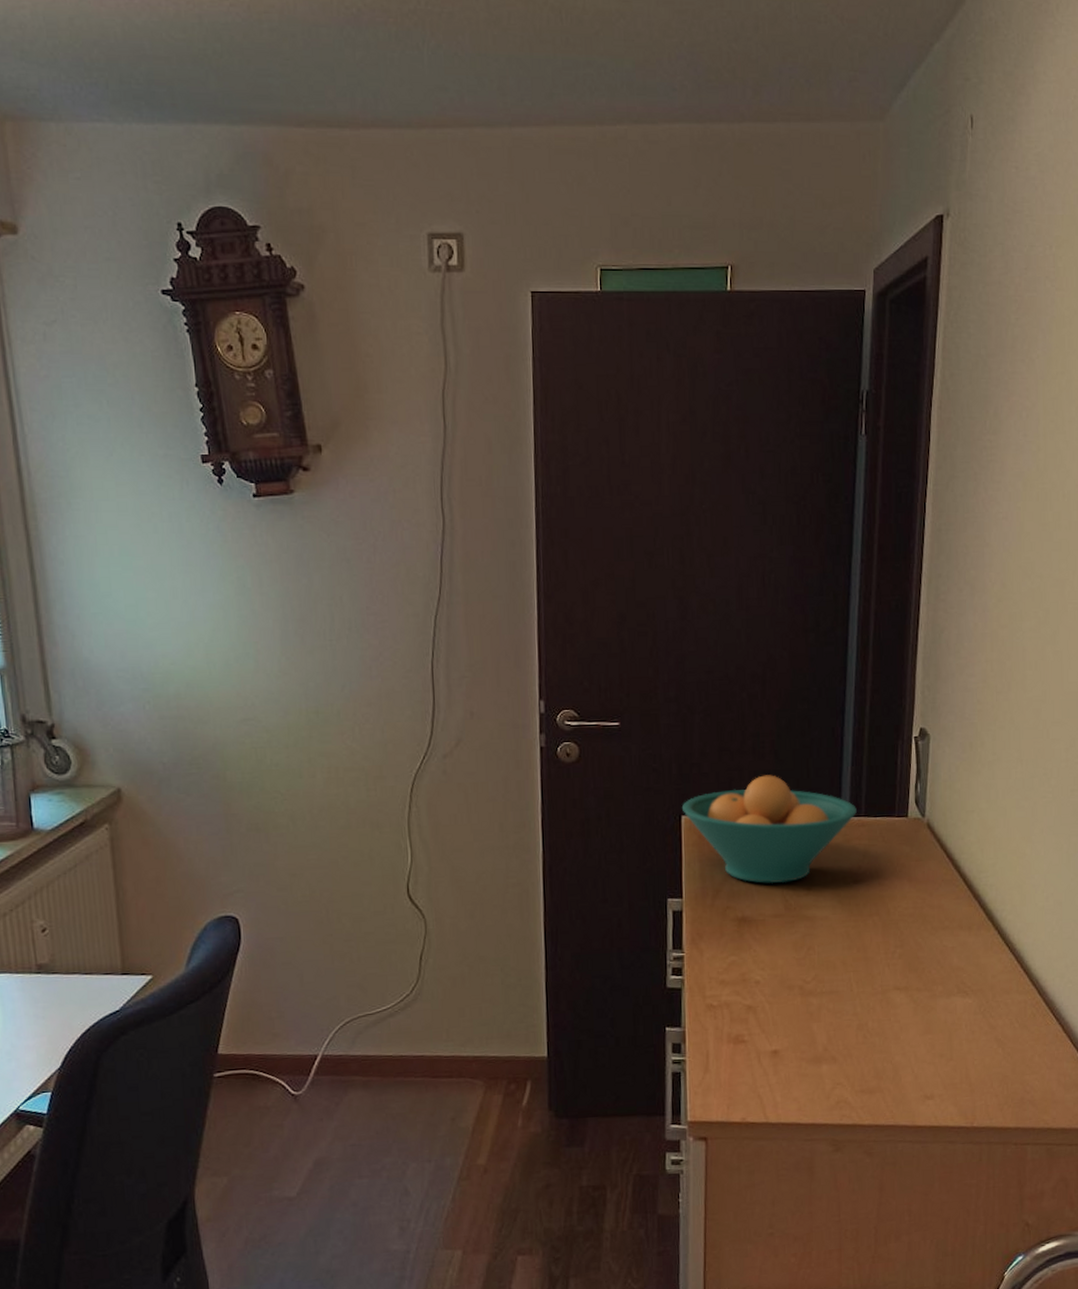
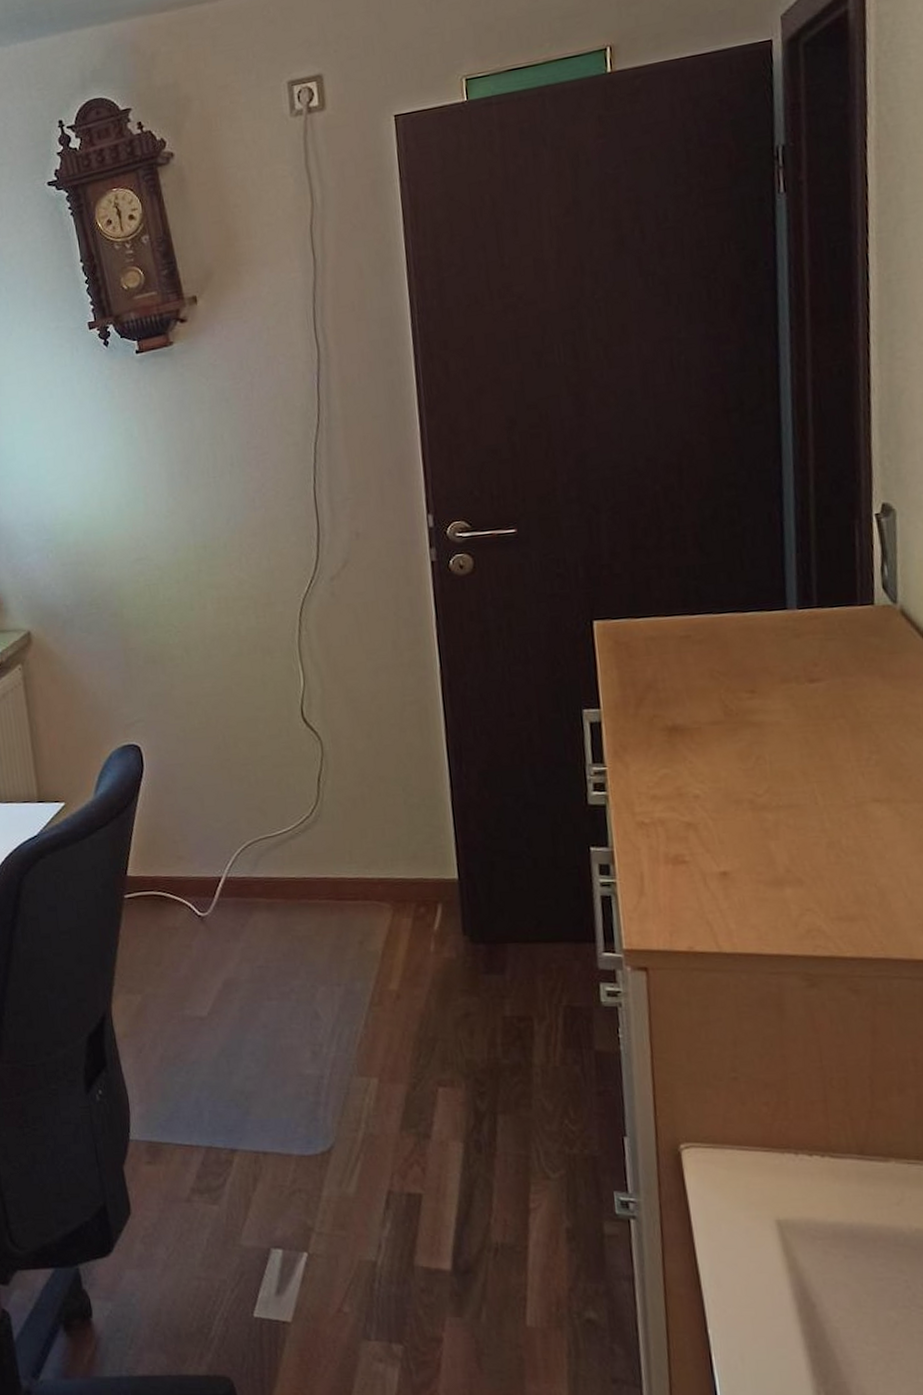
fruit bowl: present [682,775,857,884] -> none [593,570,807,689]

